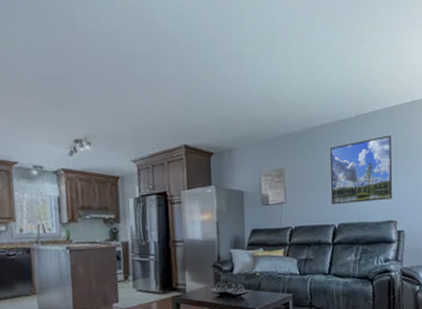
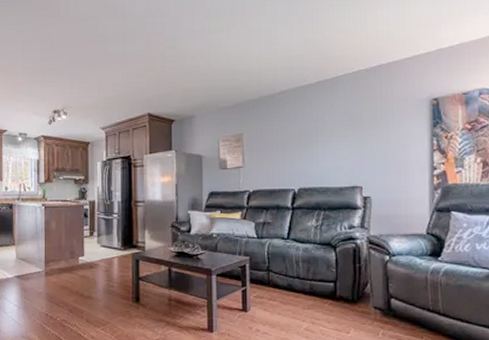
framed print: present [329,135,393,205] -> none [289,100,358,169]

